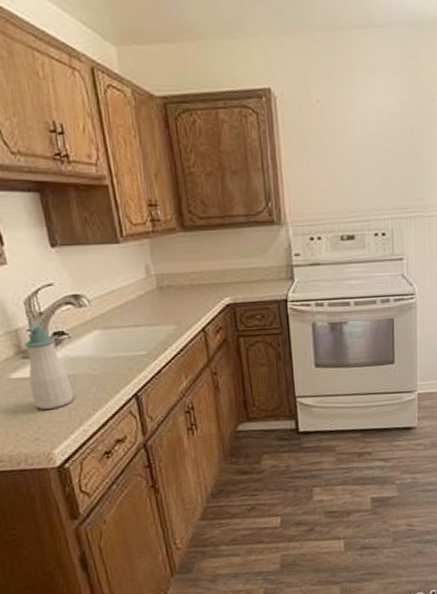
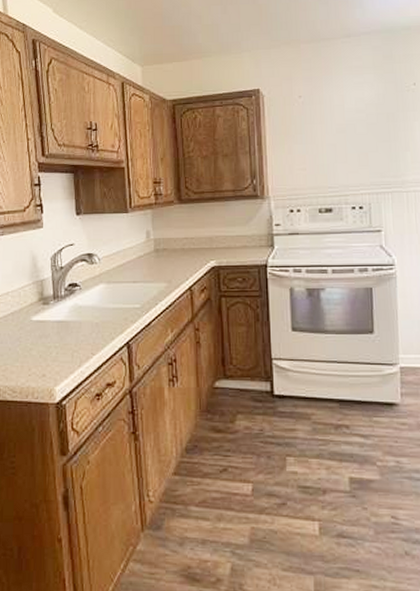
soap bottle: present [24,324,74,409] -> none [45,277,77,349]

